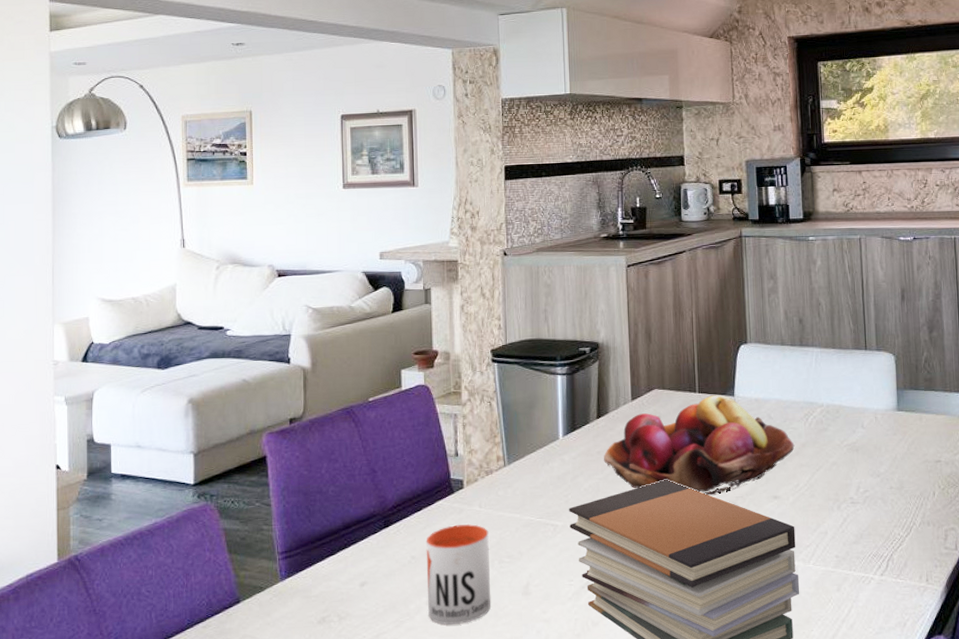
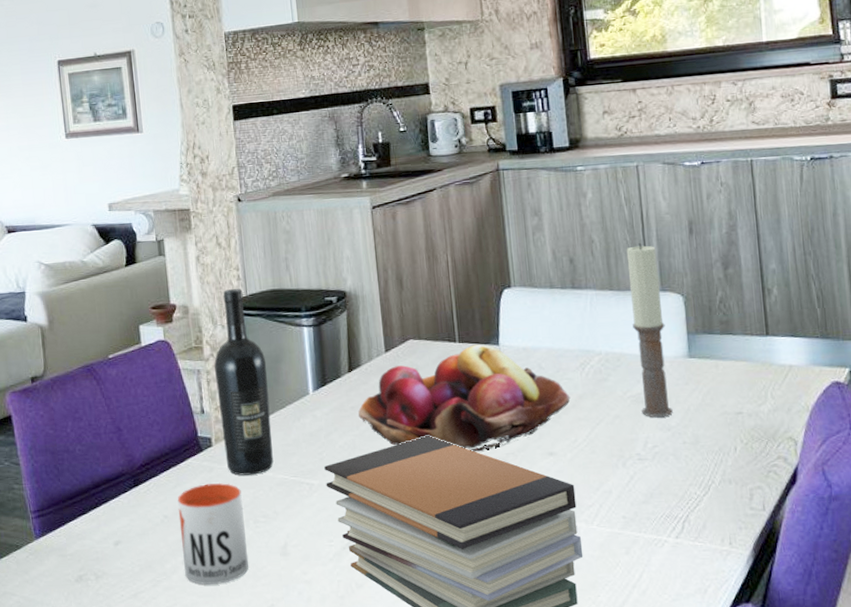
wine bottle: none [471,337,522,517] -> present [214,289,274,476]
candle: none [848,306,882,465] -> present [626,242,673,418]

